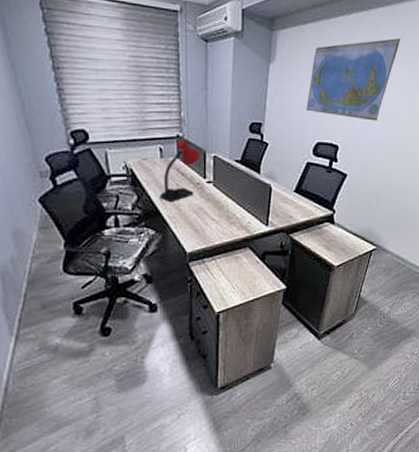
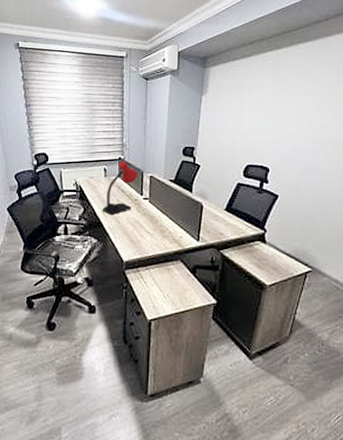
world map: present [306,38,401,121] -> none [237,67,332,145]

